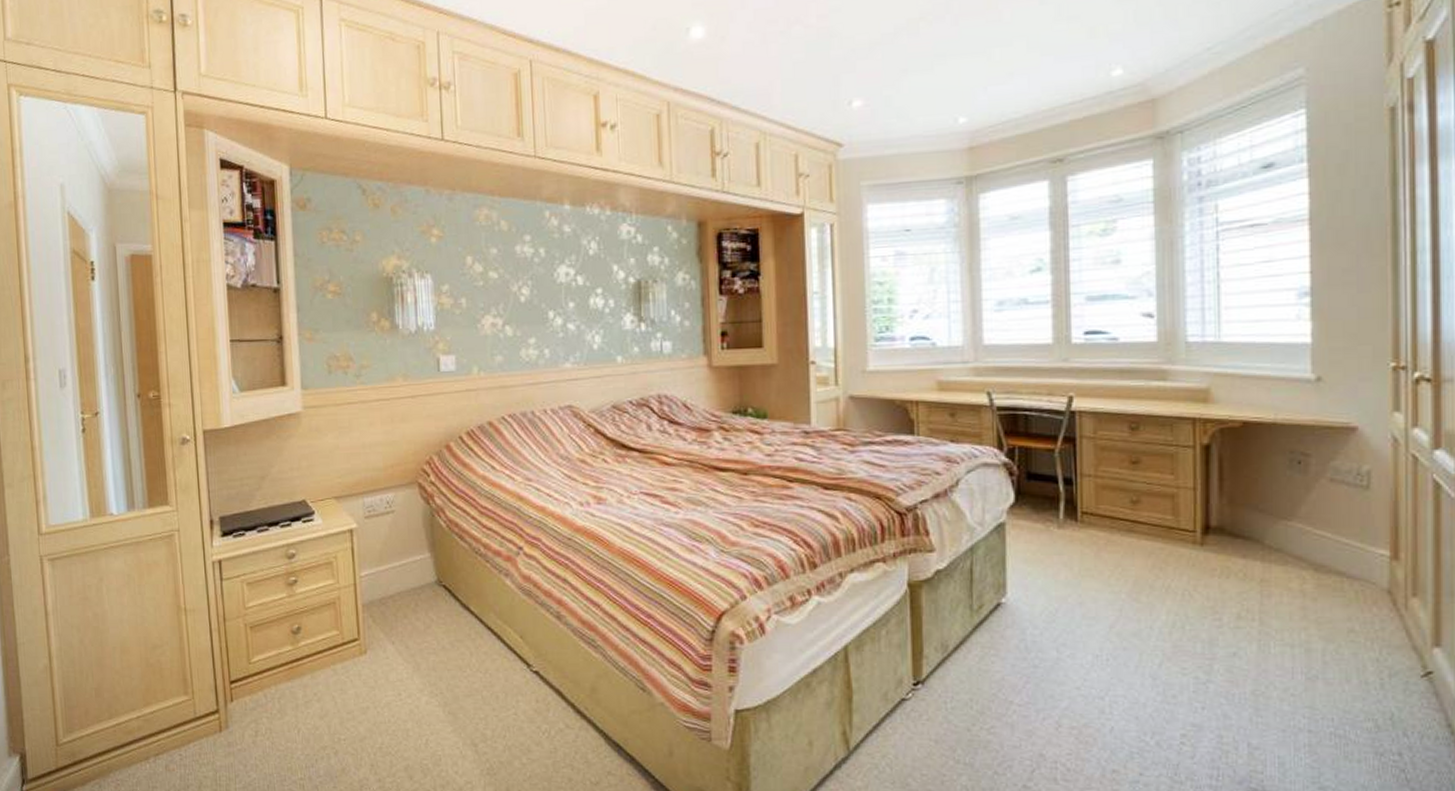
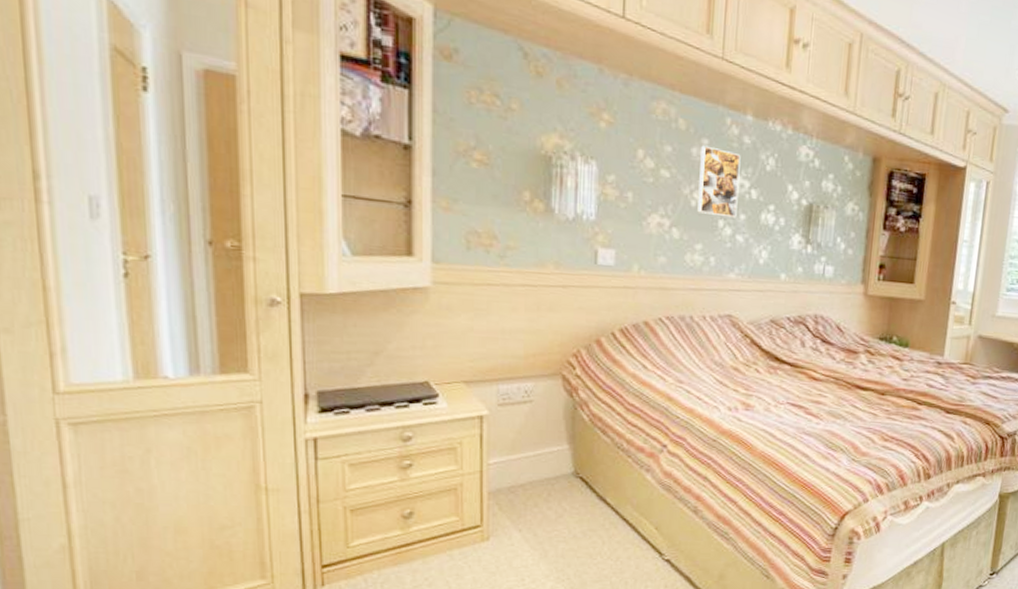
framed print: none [524,241,566,308] -> present [697,145,741,218]

